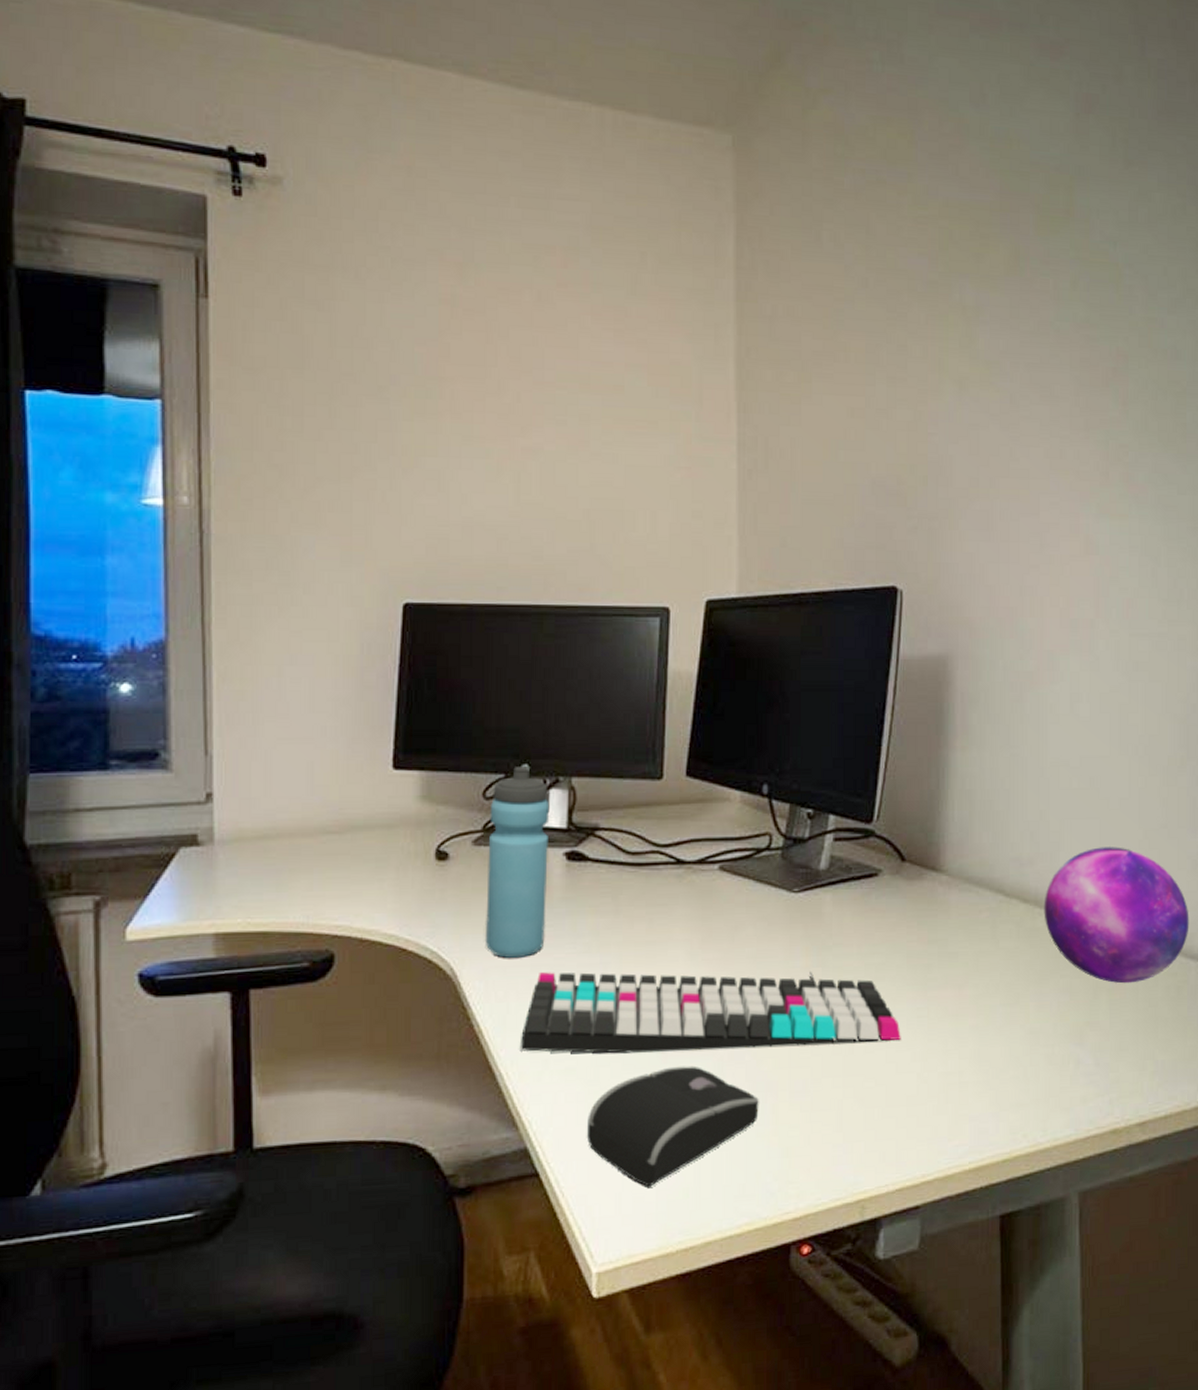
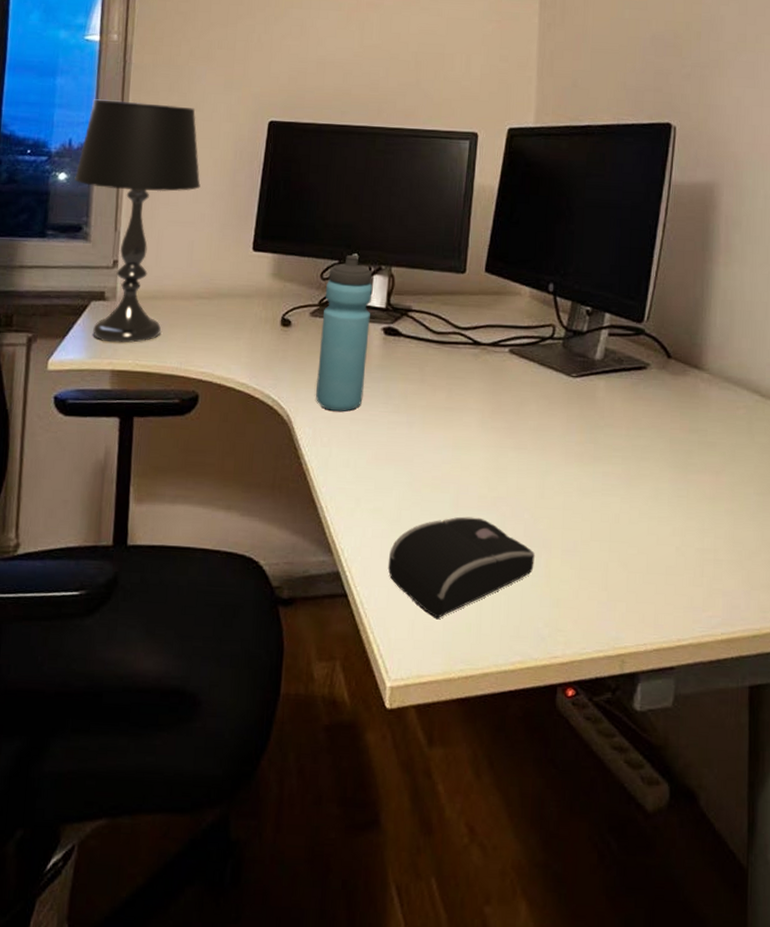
table lamp: none [143,583,318,899] -> present [74,99,201,343]
keyboard: present [519,971,901,1054] -> none [338,425,662,516]

